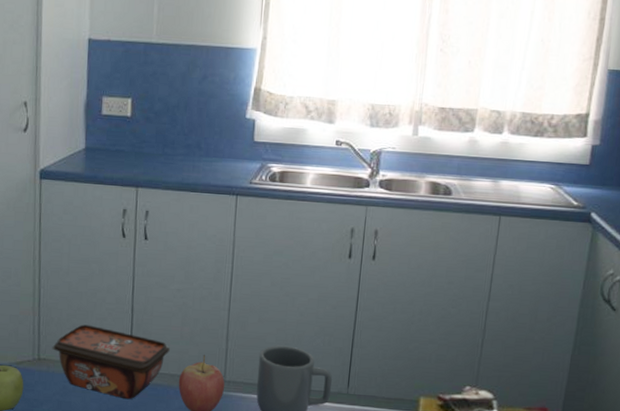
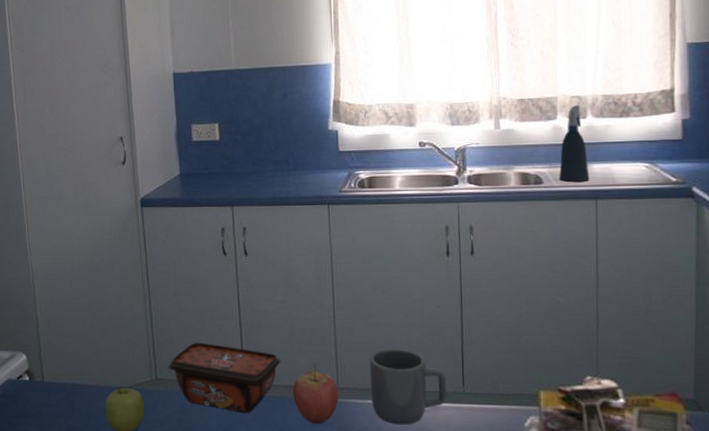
spray bottle: none [468,120,498,198] -> present [559,105,590,183]

